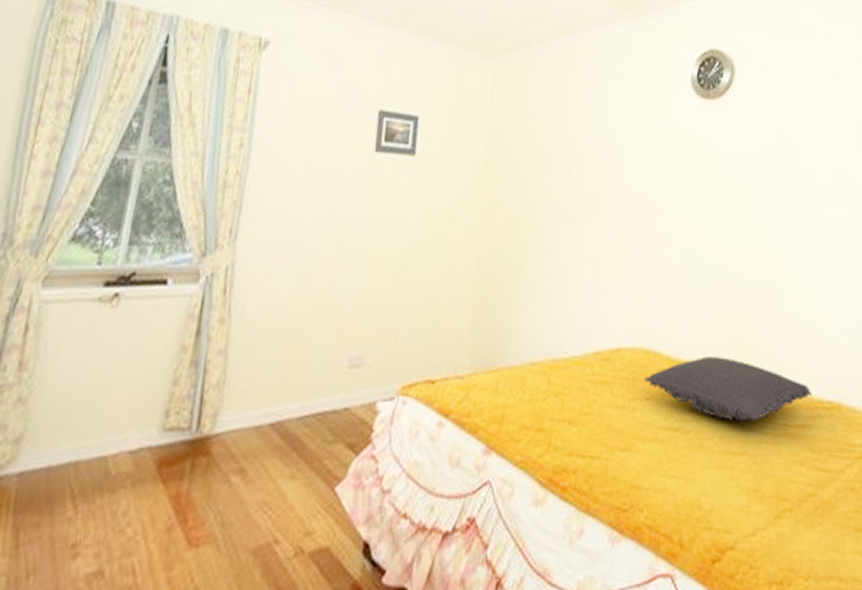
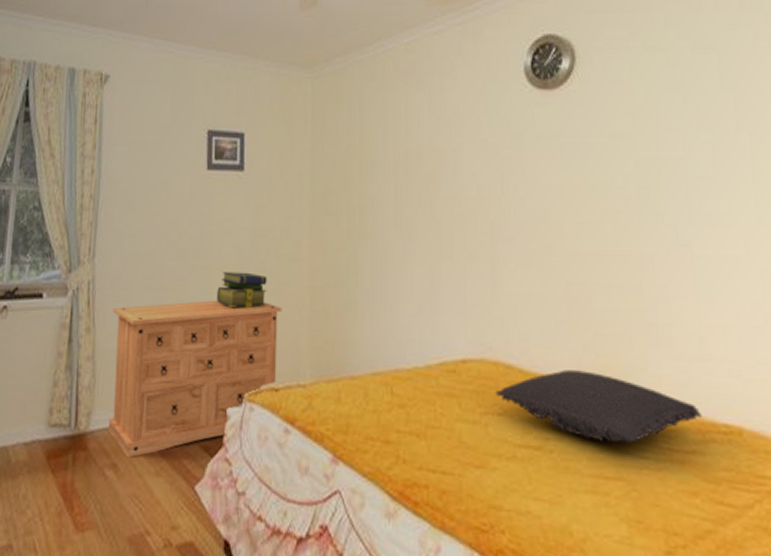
dresser: none [237,289,445,461] -> present [108,300,282,458]
stack of books: none [375,259,432,299] -> present [217,271,267,309]

